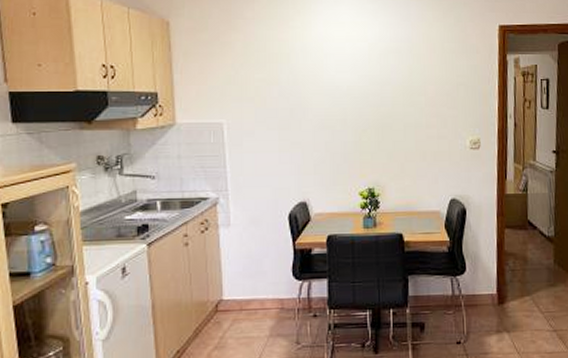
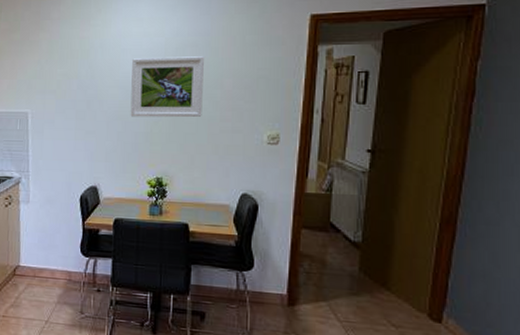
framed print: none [336,63,409,126] -> present [130,56,204,118]

